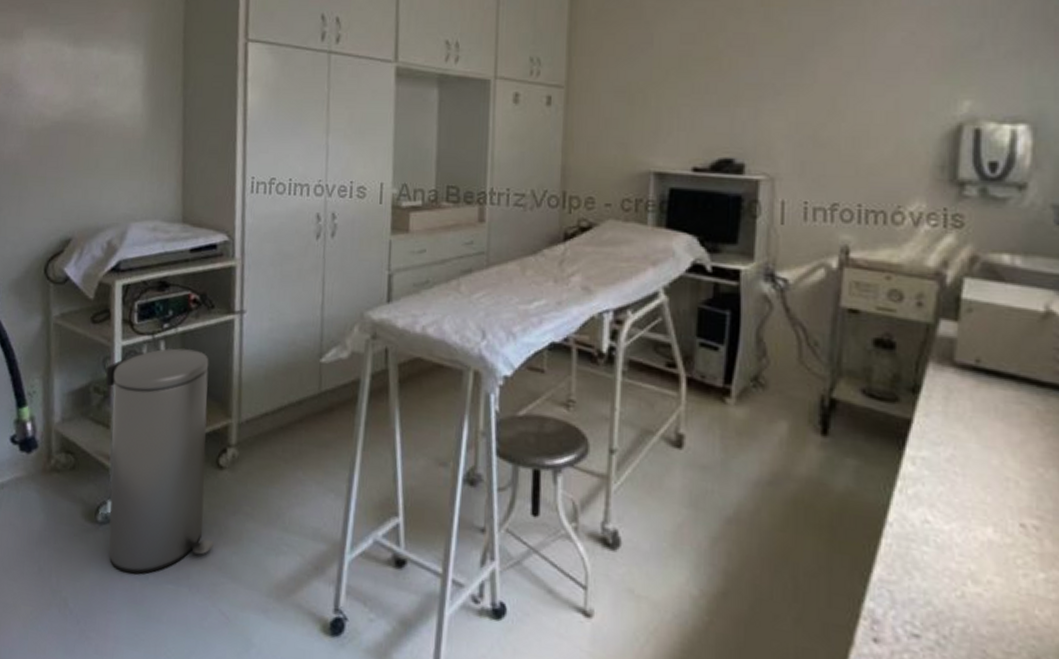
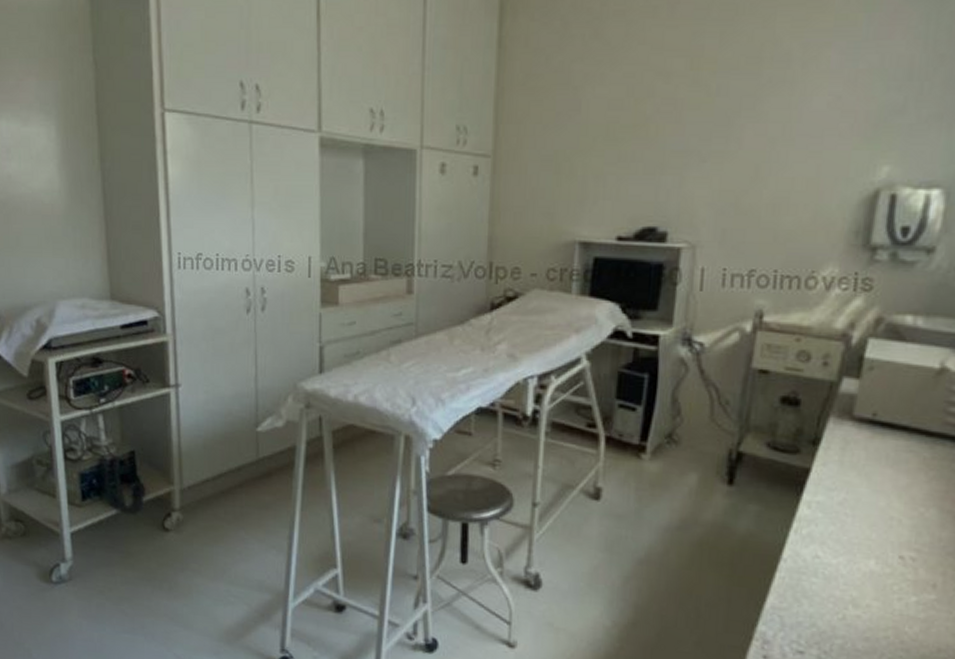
pedal bin: present [105,348,214,575] -> none [47,421,165,627]

